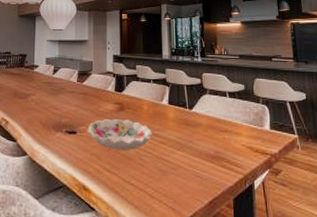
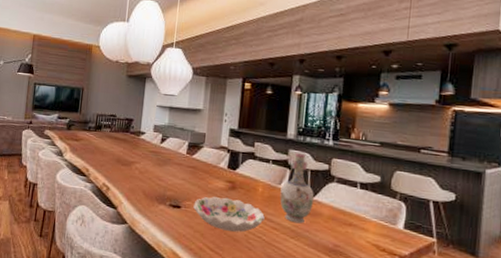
vase: none [163,70,192,135] -> present [280,152,314,224]

